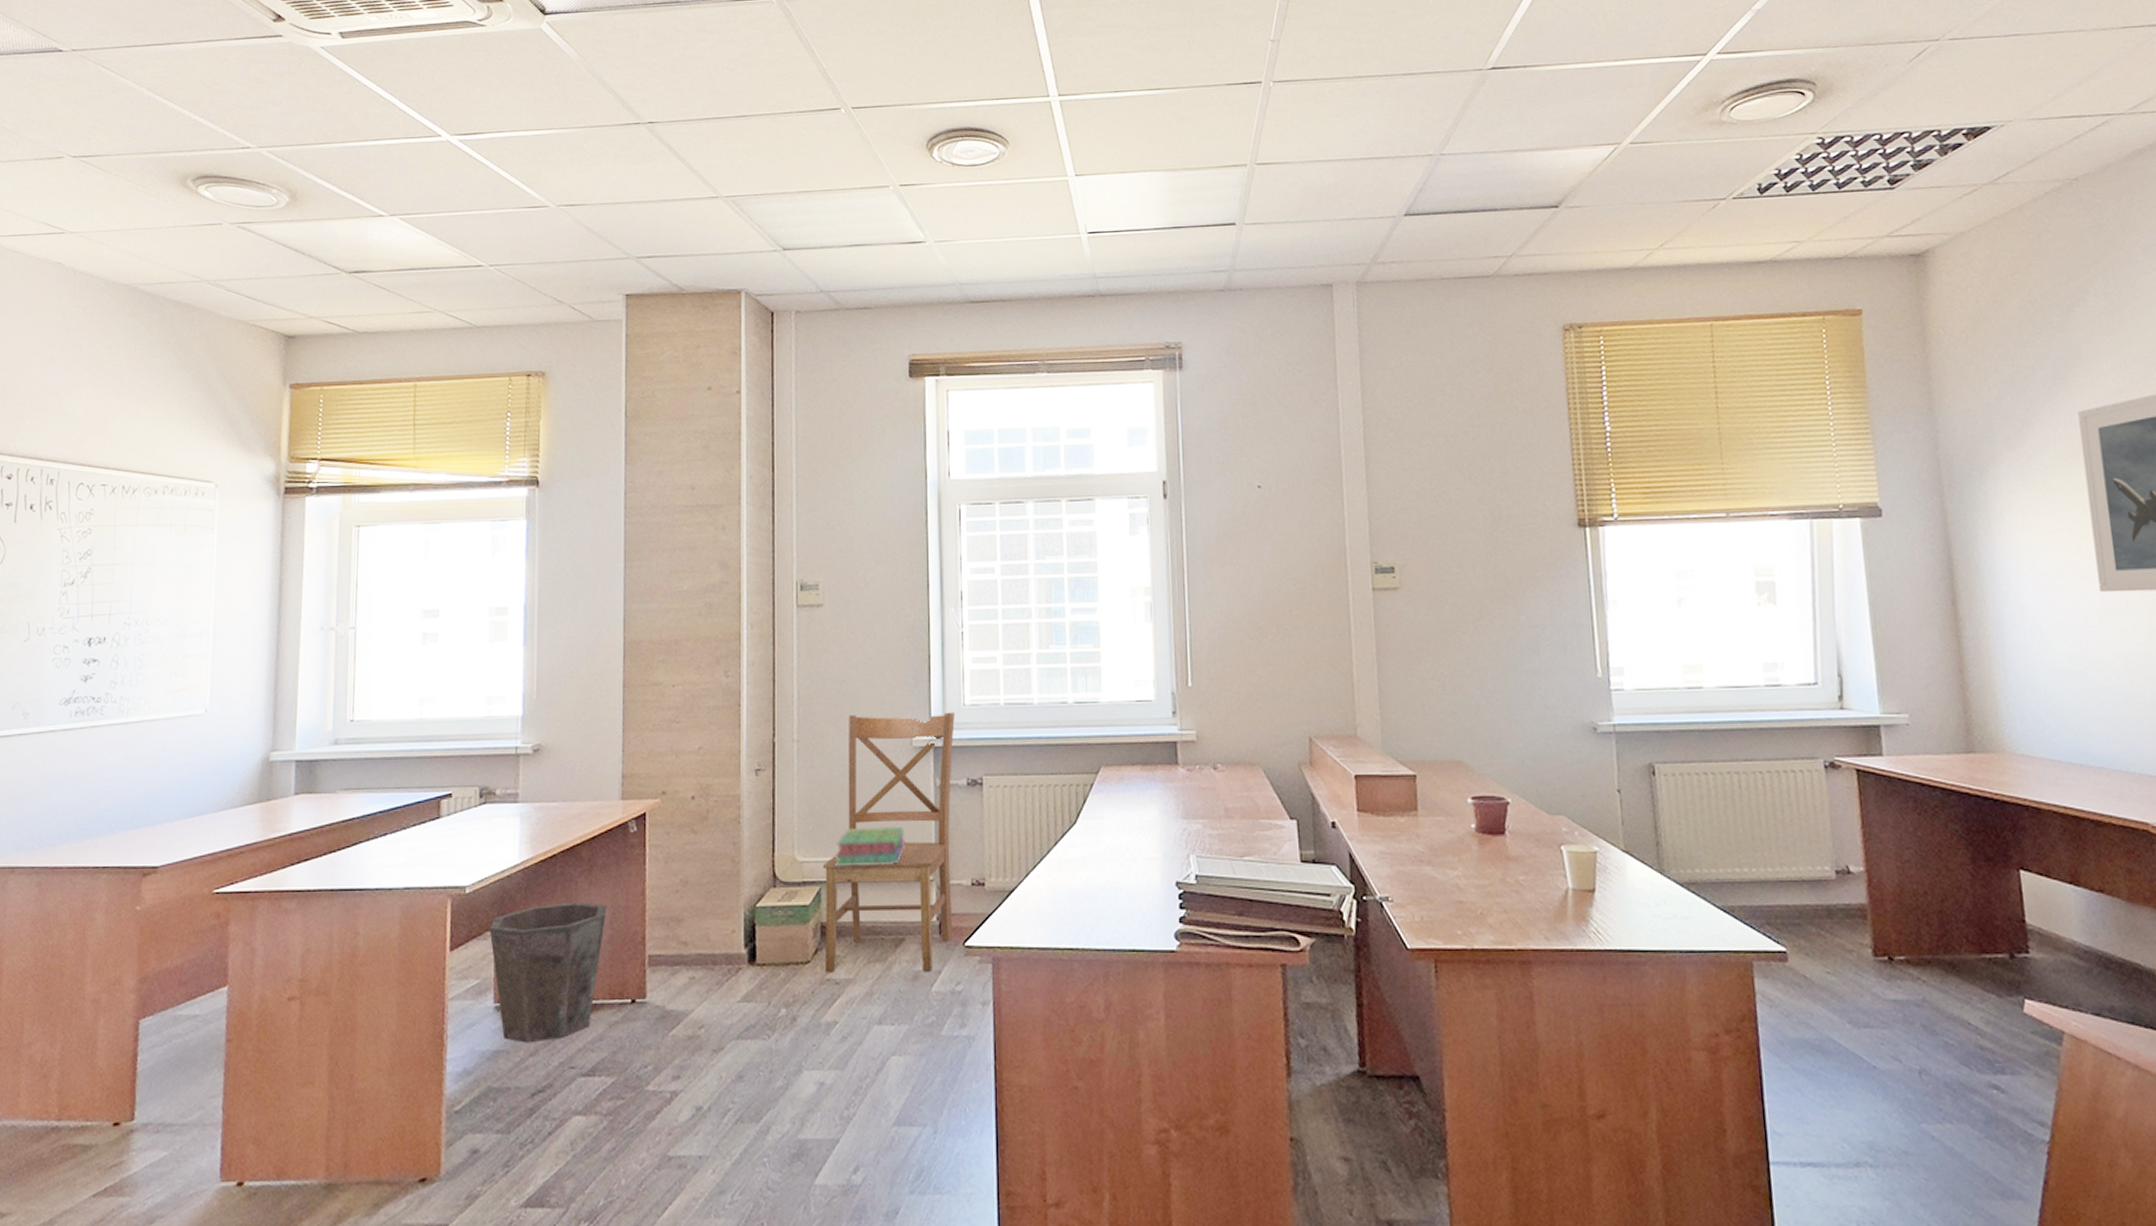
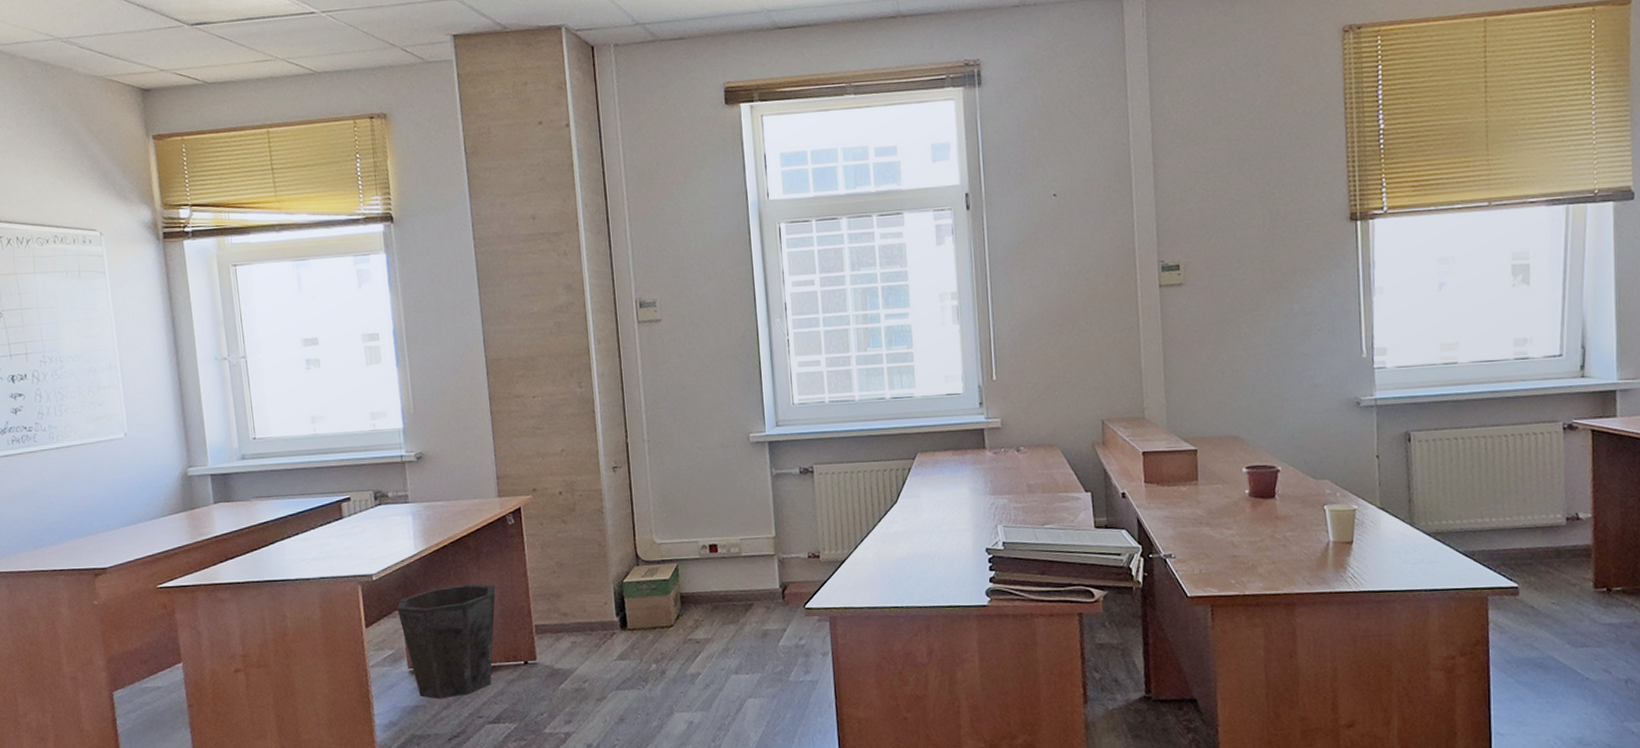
chair: present [822,712,955,973] -> none [678,410,795,634]
stack of books: present [835,826,906,867] -> none [688,510,749,546]

